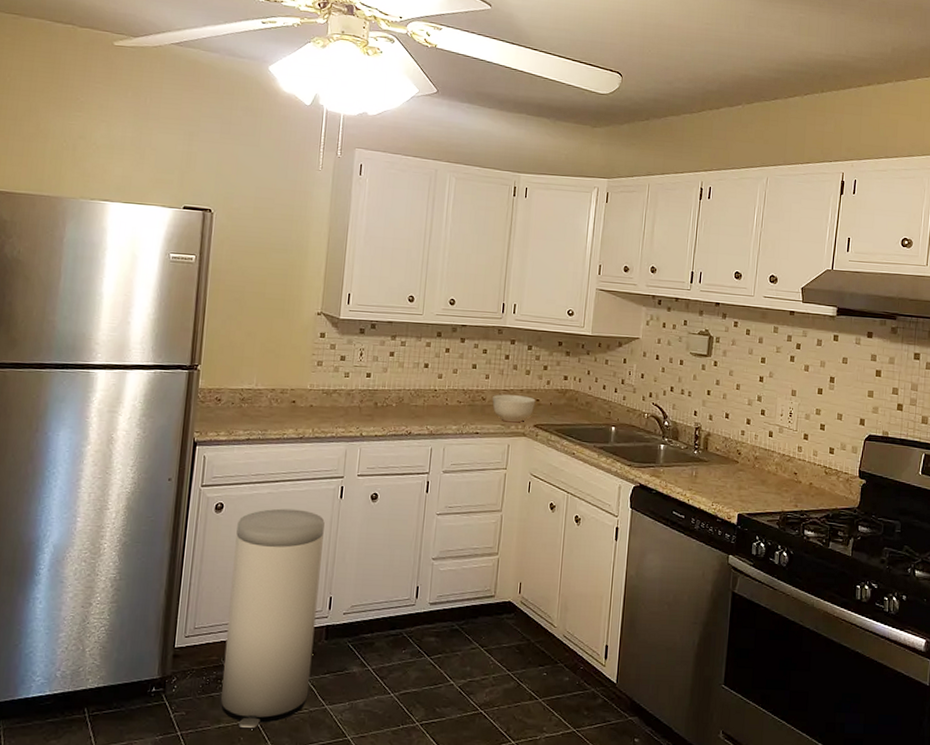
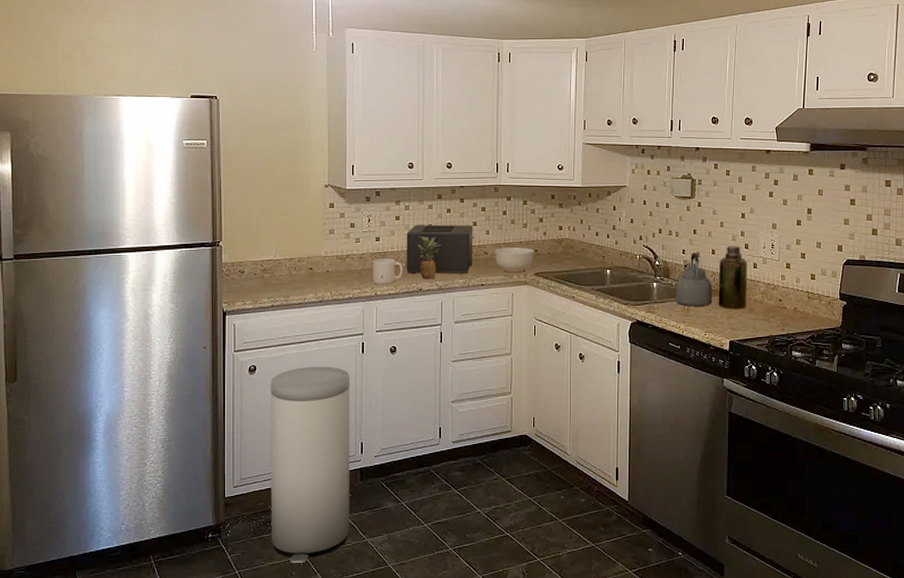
mug: none [358,396,394,426] -> present [372,259,404,285]
toaster: none [396,362,474,420] -> present [406,224,476,274]
fruit: none [411,375,436,423] -> present [418,236,441,279]
kettle: none [683,414,724,474] -> present [676,252,713,306]
canister: none [728,410,763,480] -> present [718,245,748,309]

